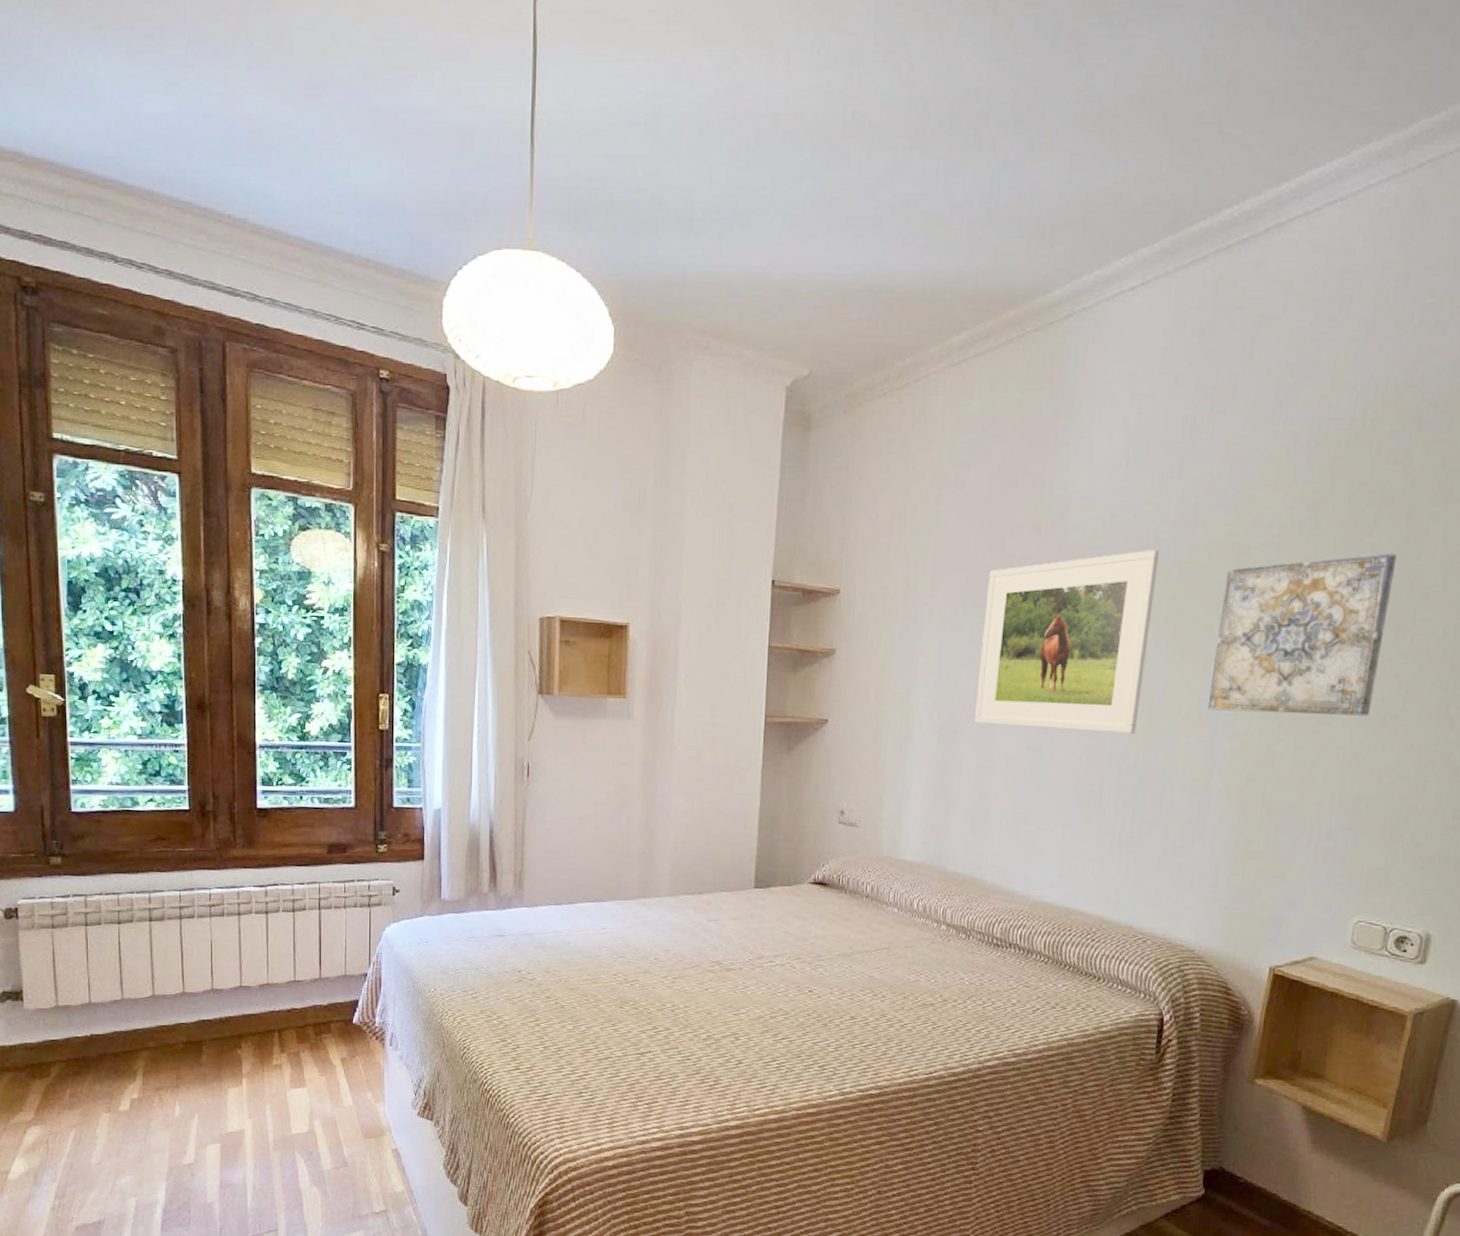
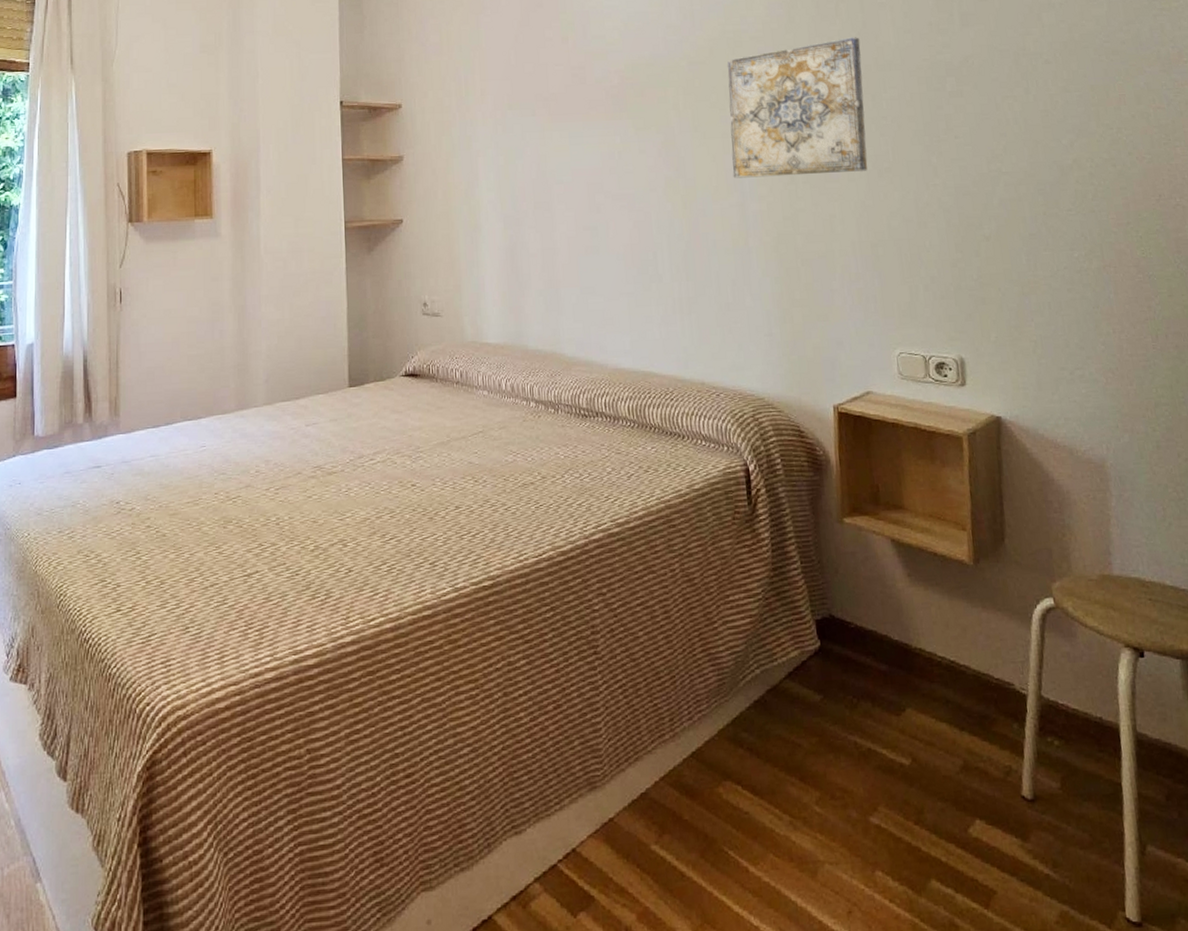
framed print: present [974,549,1159,735] -> none [529,48,677,210]

